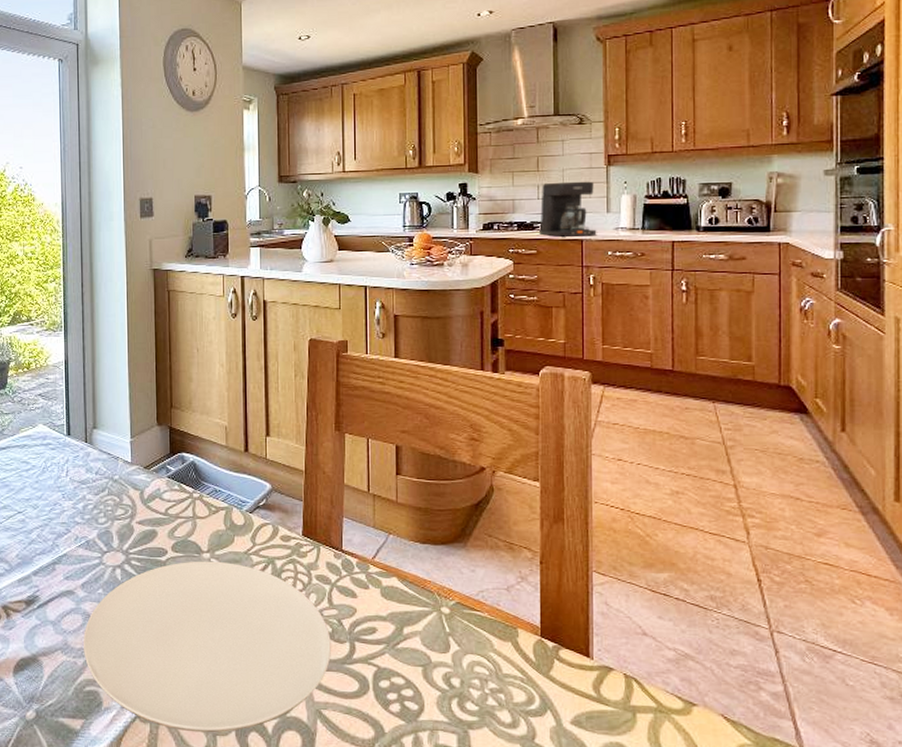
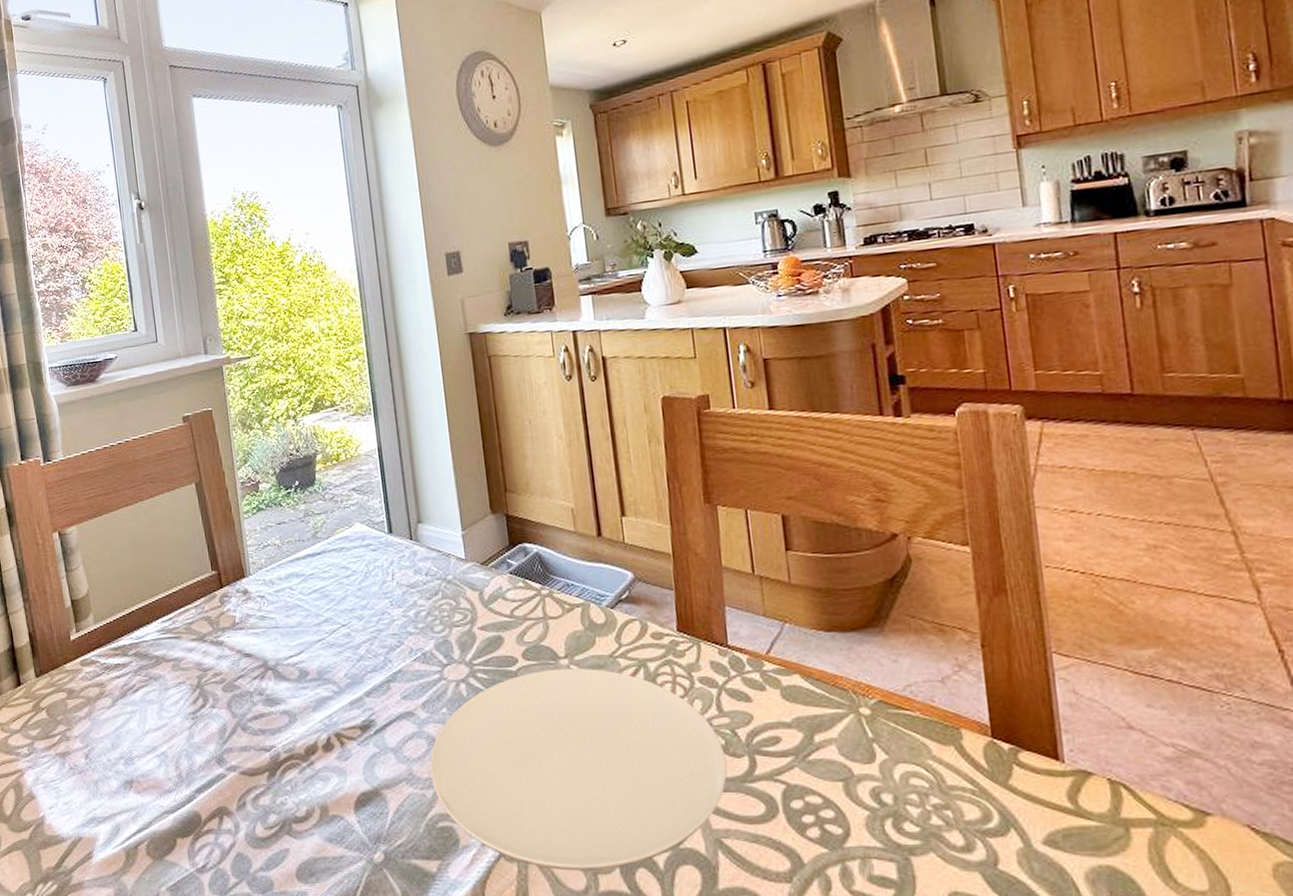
coffee maker: present [539,181,597,237] -> none [934,170,1012,244]

